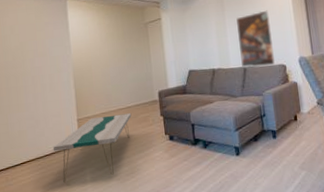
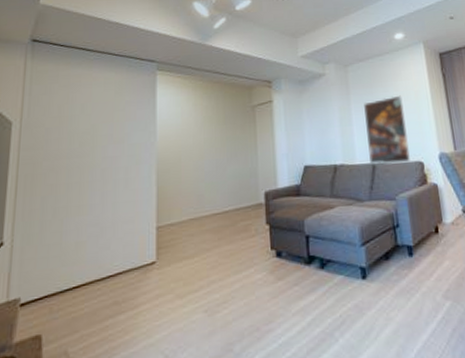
coffee table: present [52,113,132,183] -> none [119,220,229,317]

